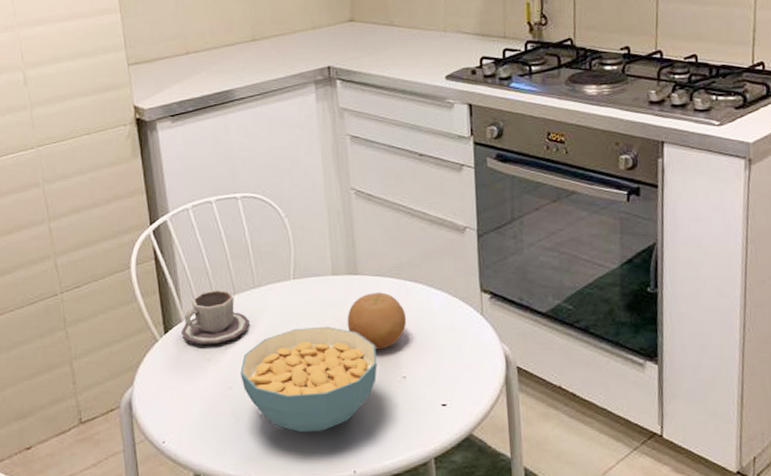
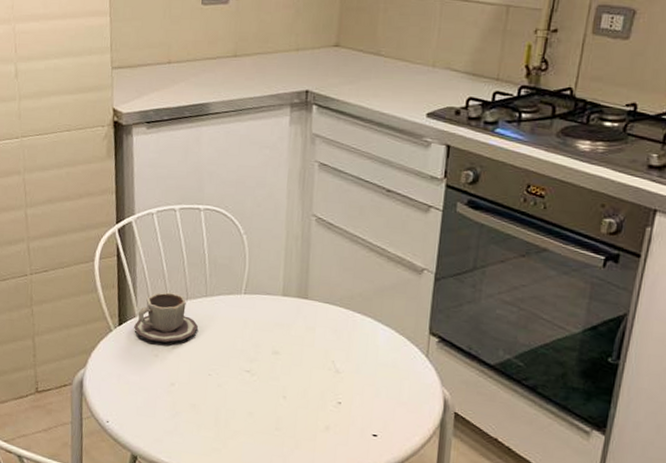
cereal bowl: present [240,326,377,433] -> none [183,340,316,438]
fruit: present [347,292,406,350] -> none [290,318,350,374]

